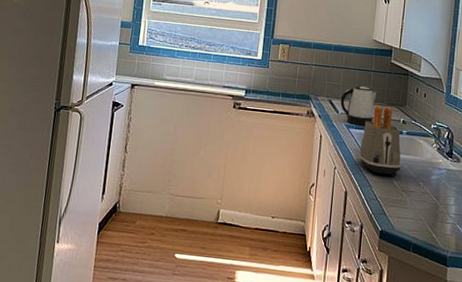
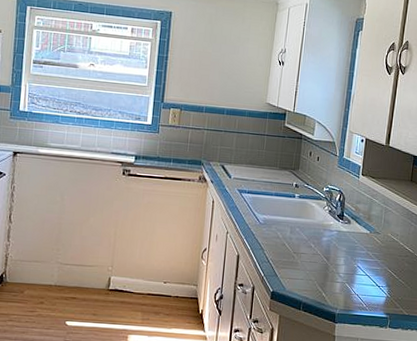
kettle: present [340,86,377,125] -> none [233,150,270,190]
toaster: present [358,105,401,177] -> none [251,169,293,240]

